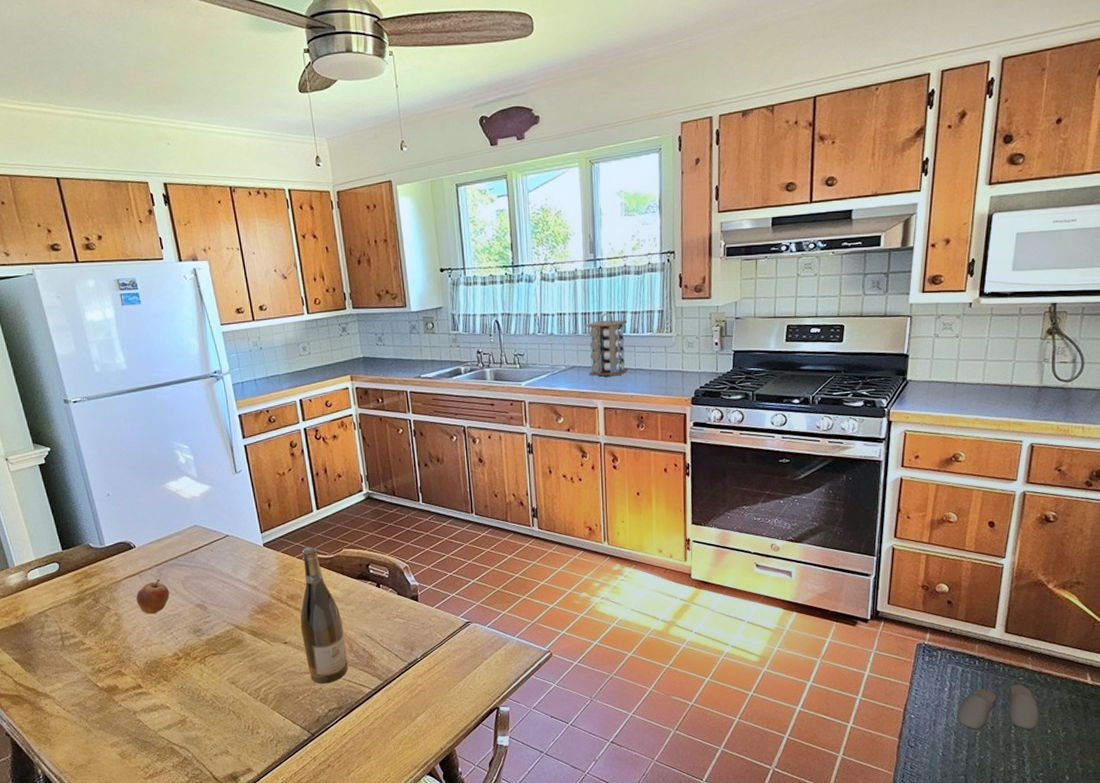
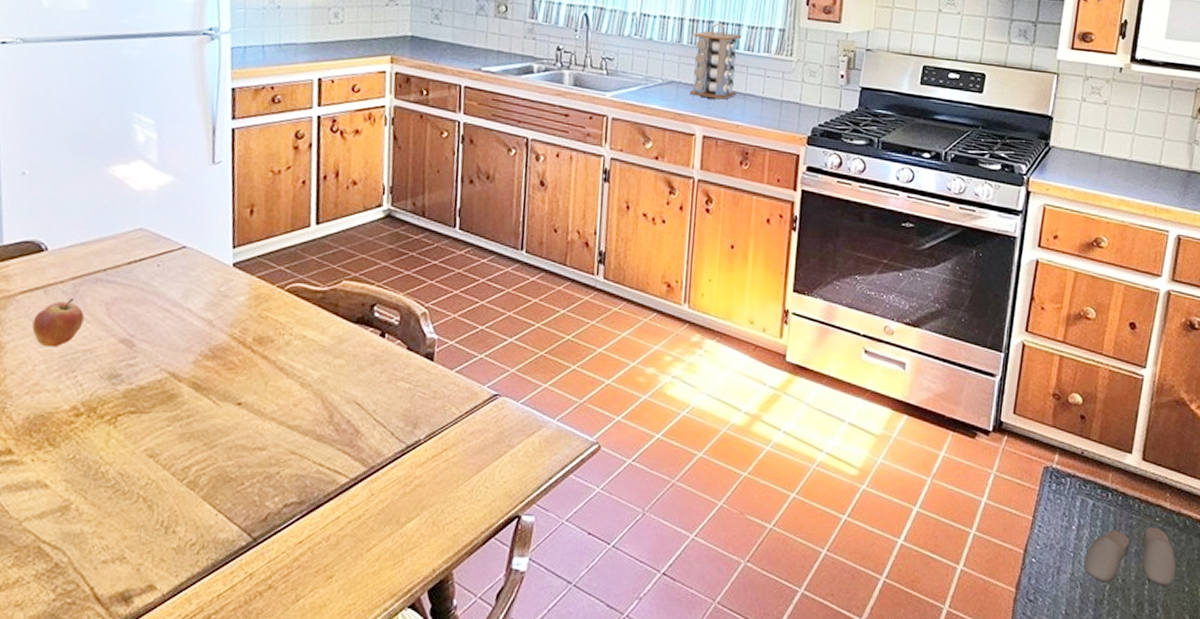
wine bottle: present [300,546,348,684] -> none [264,273,326,466]

